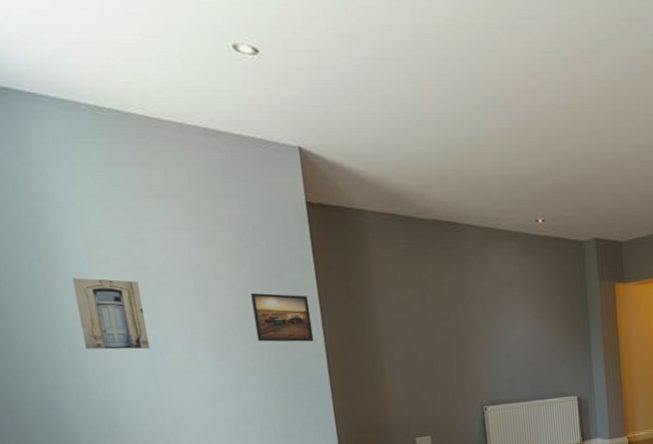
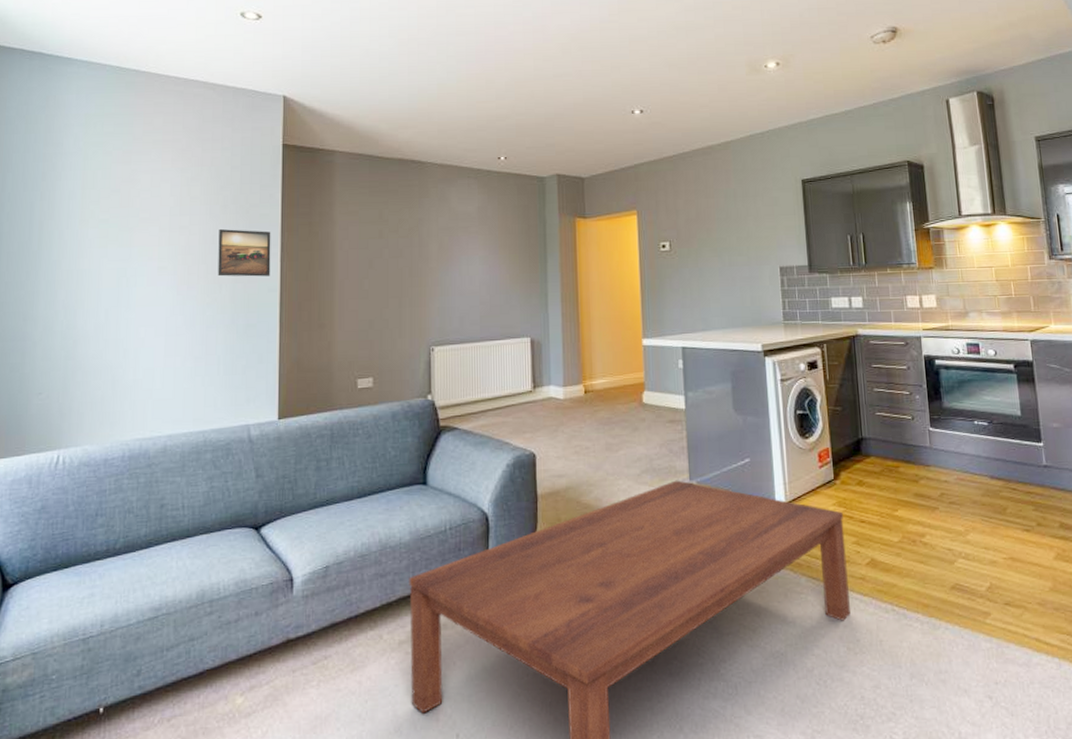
wall art: present [71,278,151,350] -> none [62,215,120,283]

